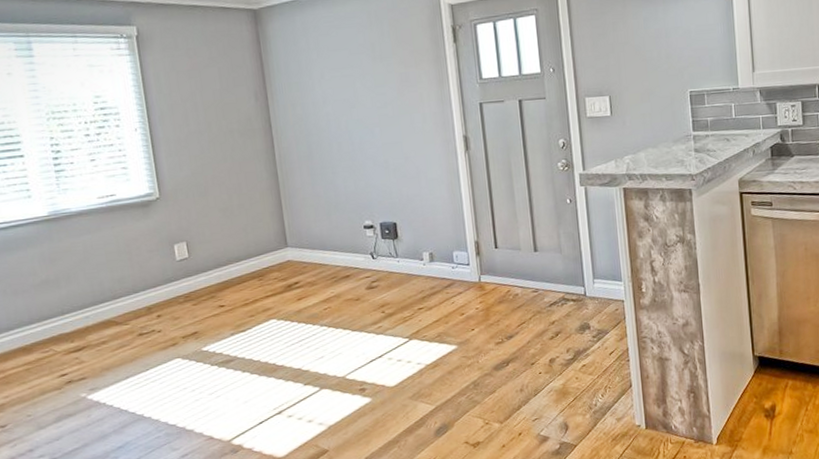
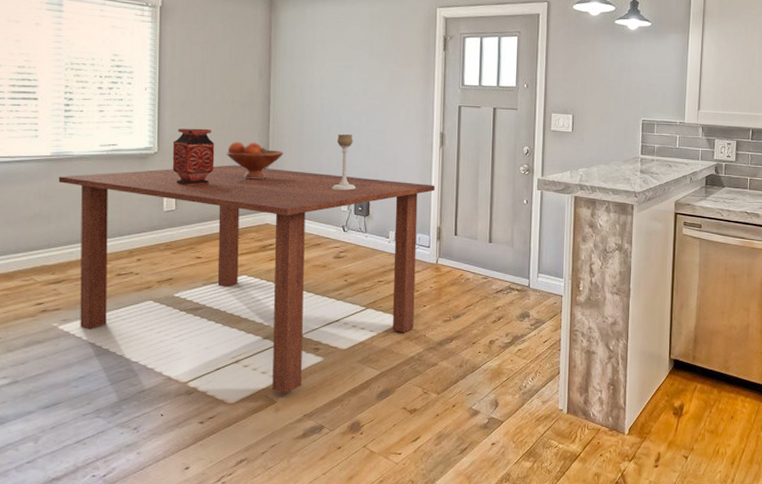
dining table: none [60,195,467,441] -> present [58,165,436,393]
vase: none [173,164,223,230] -> present [172,128,215,186]
fruit bowl: none [232,173,295,215] -> present [226,141,284,180]
candle holder: none [350,150,380,215] -> present [331,133,357,191]

